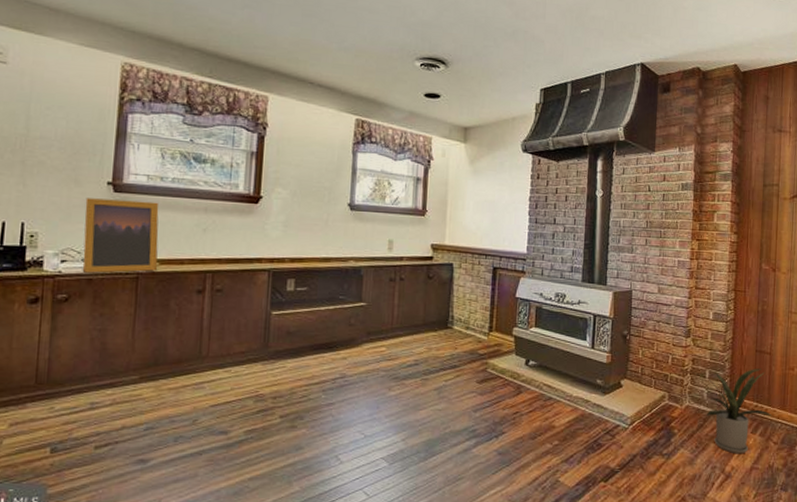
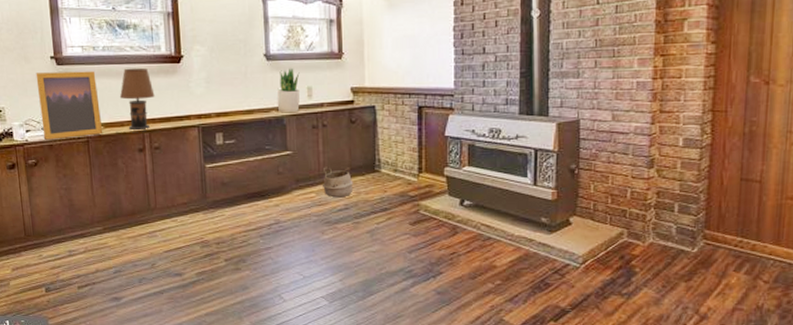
table lamp: none [173,203,225,273] -> present [116,68,155,134]
planter: none [356,220,382,265] -> present [276,68,300,113]
woven basket: none [393,320,426,353] -> present [322,167,353,198]
house plant: present [692,369,772,454] -> none [657,200,761,294]

